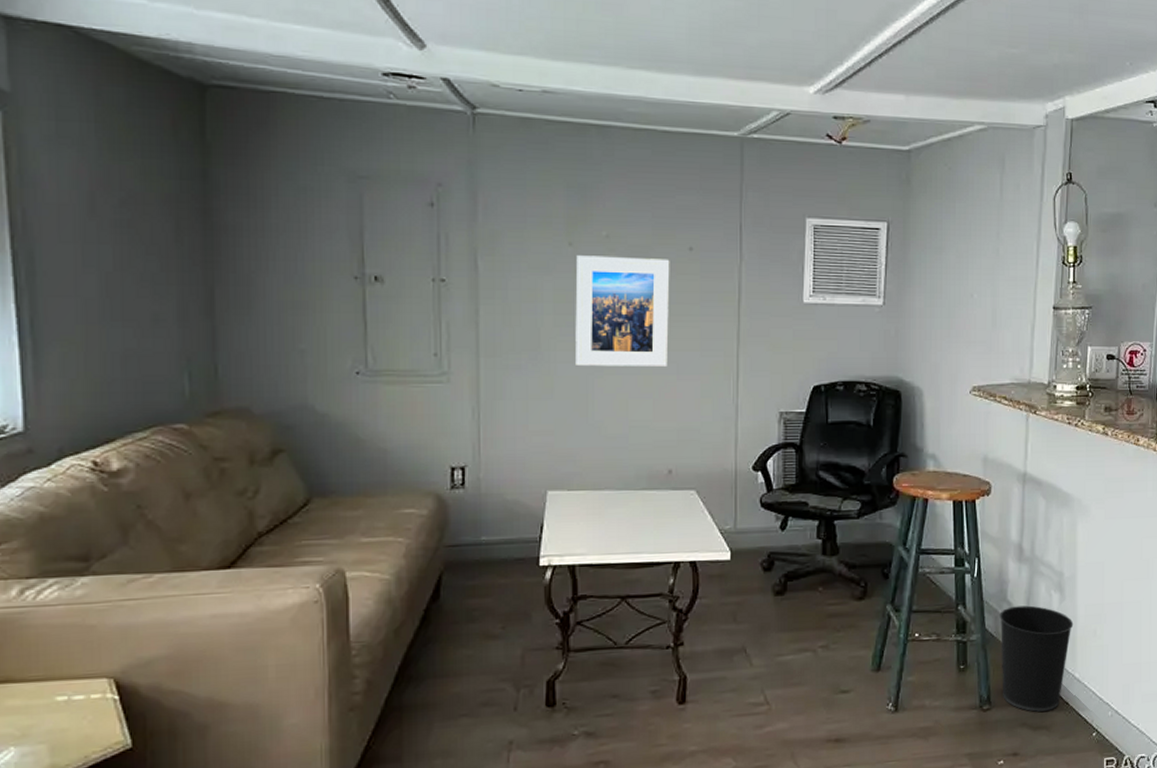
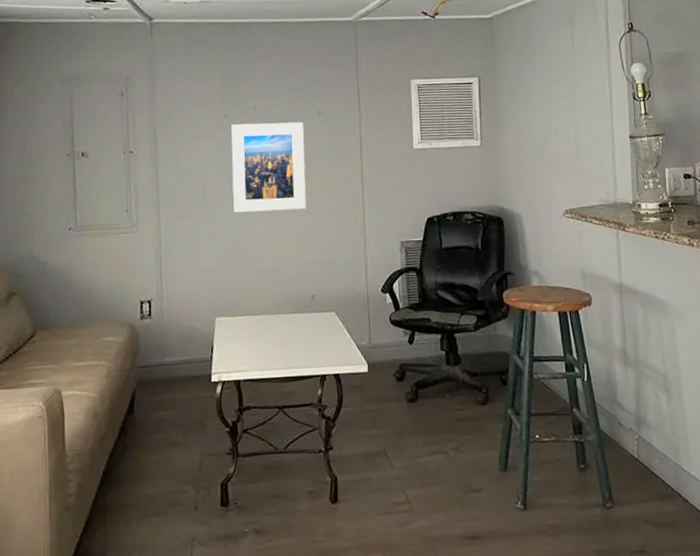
wastebasket: present [999,605,1074,712] -> none [612,406,684,510]

